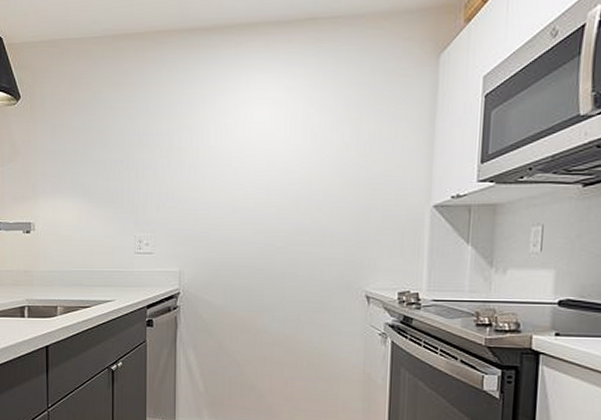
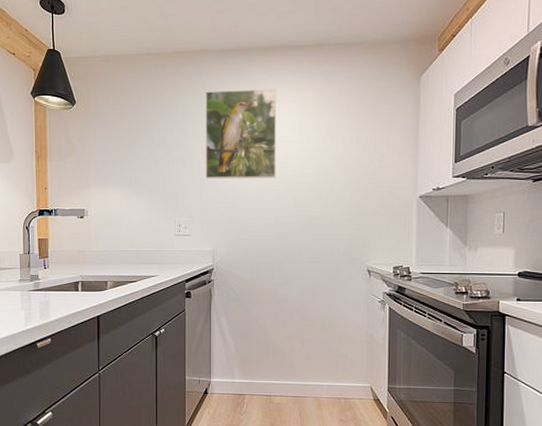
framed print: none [170,75,258,186] -> present [205,88,277,179]

